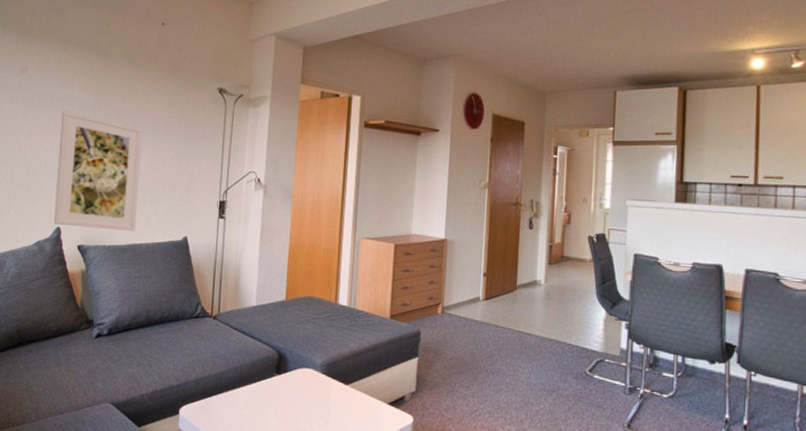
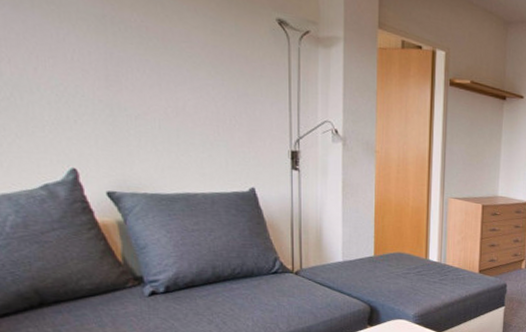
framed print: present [53,111,142,231] -> none [53,18,187,179]

